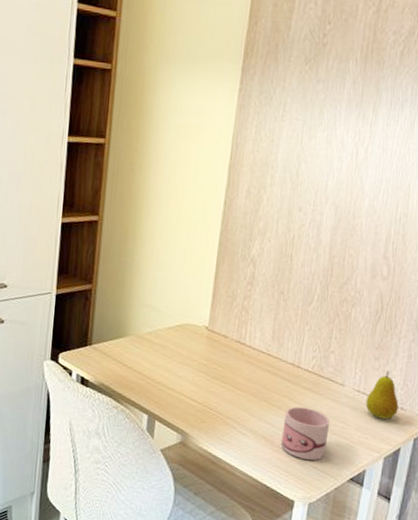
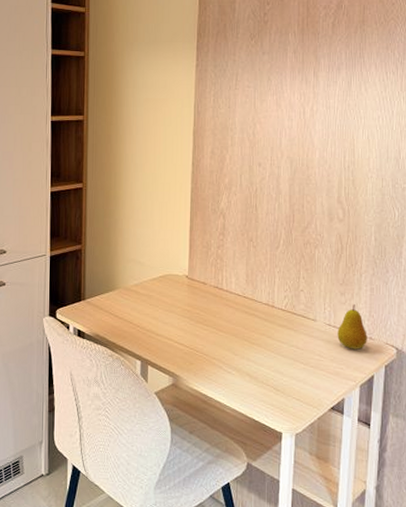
mug: present [280,406,331,461] -> none [264,343,307,393]

